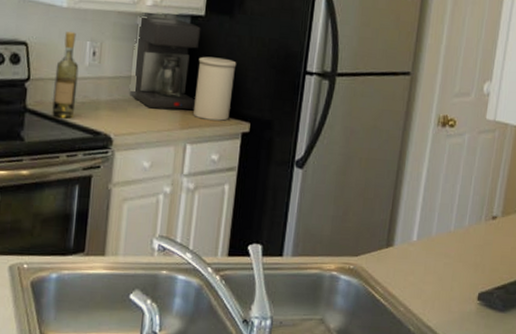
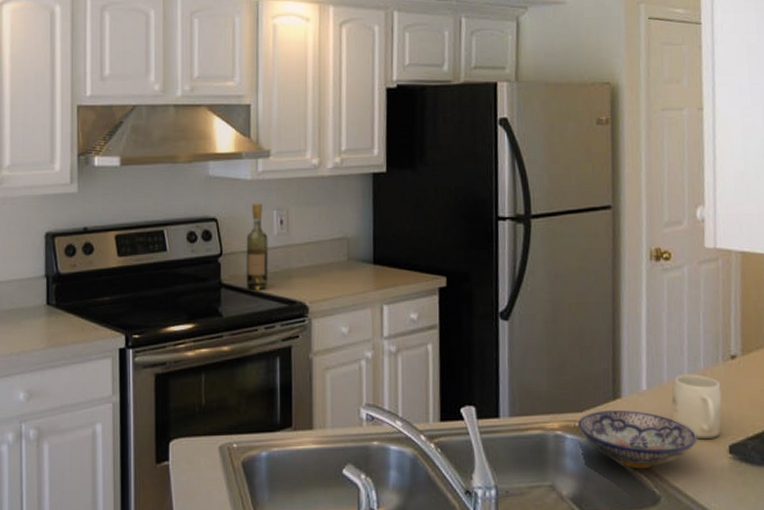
coffee maker: present [130,16,201,110] -> none [320,178,388,272]
canister: present [193,56,237,121] -> none [385,212,425,278]
bowl: none [352,256,454,310] -> present [577,411,698,469]
mug: none [435,229,480,287] -> present [671,374,723,440]

